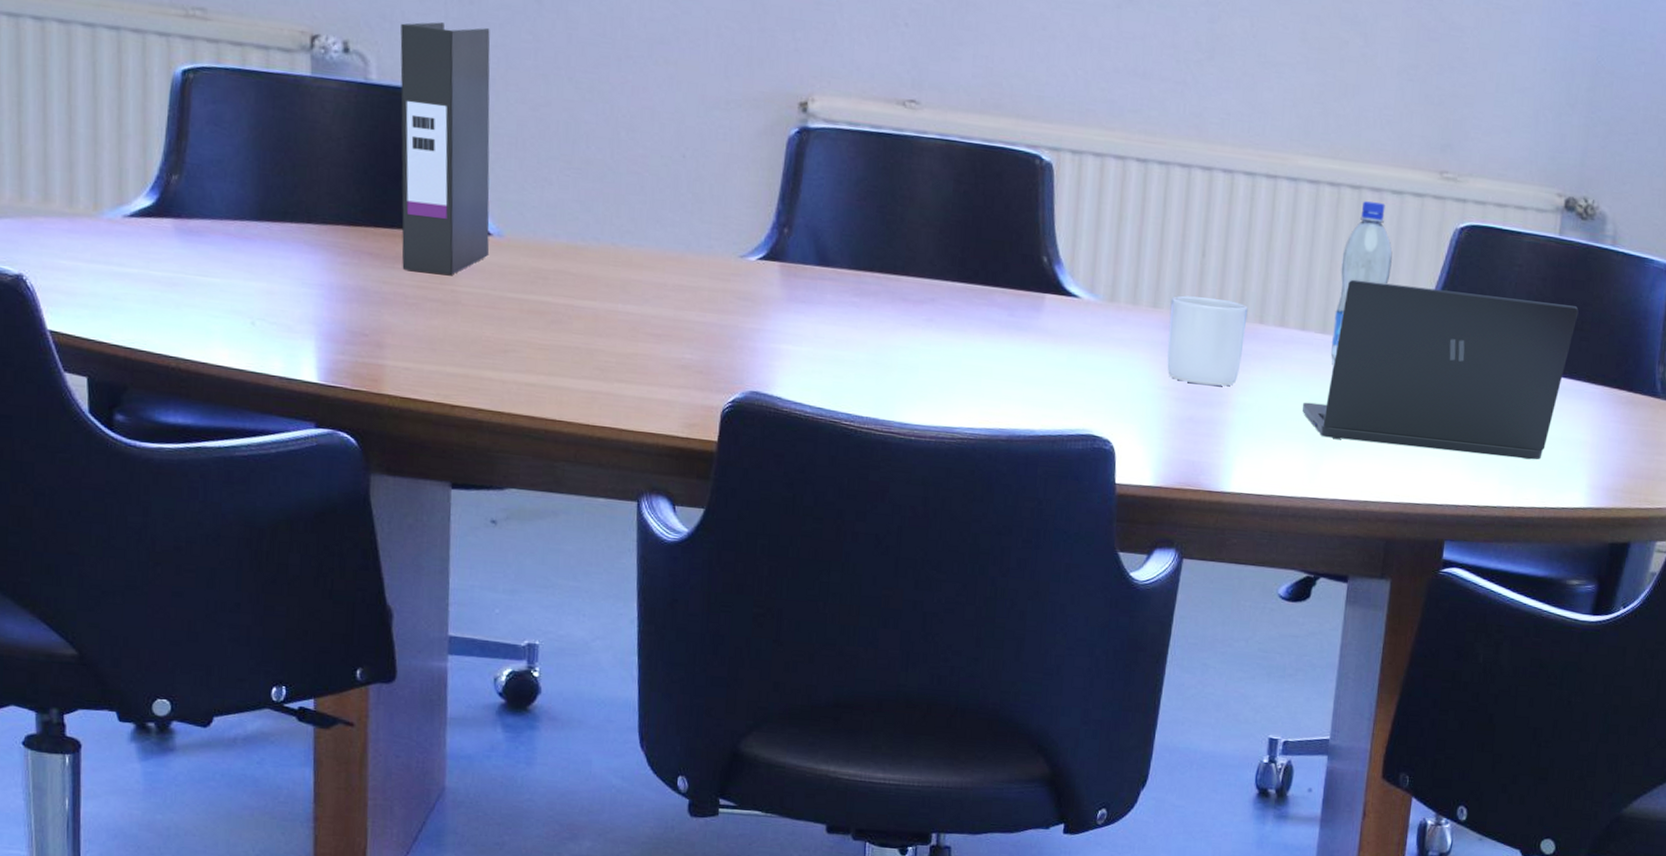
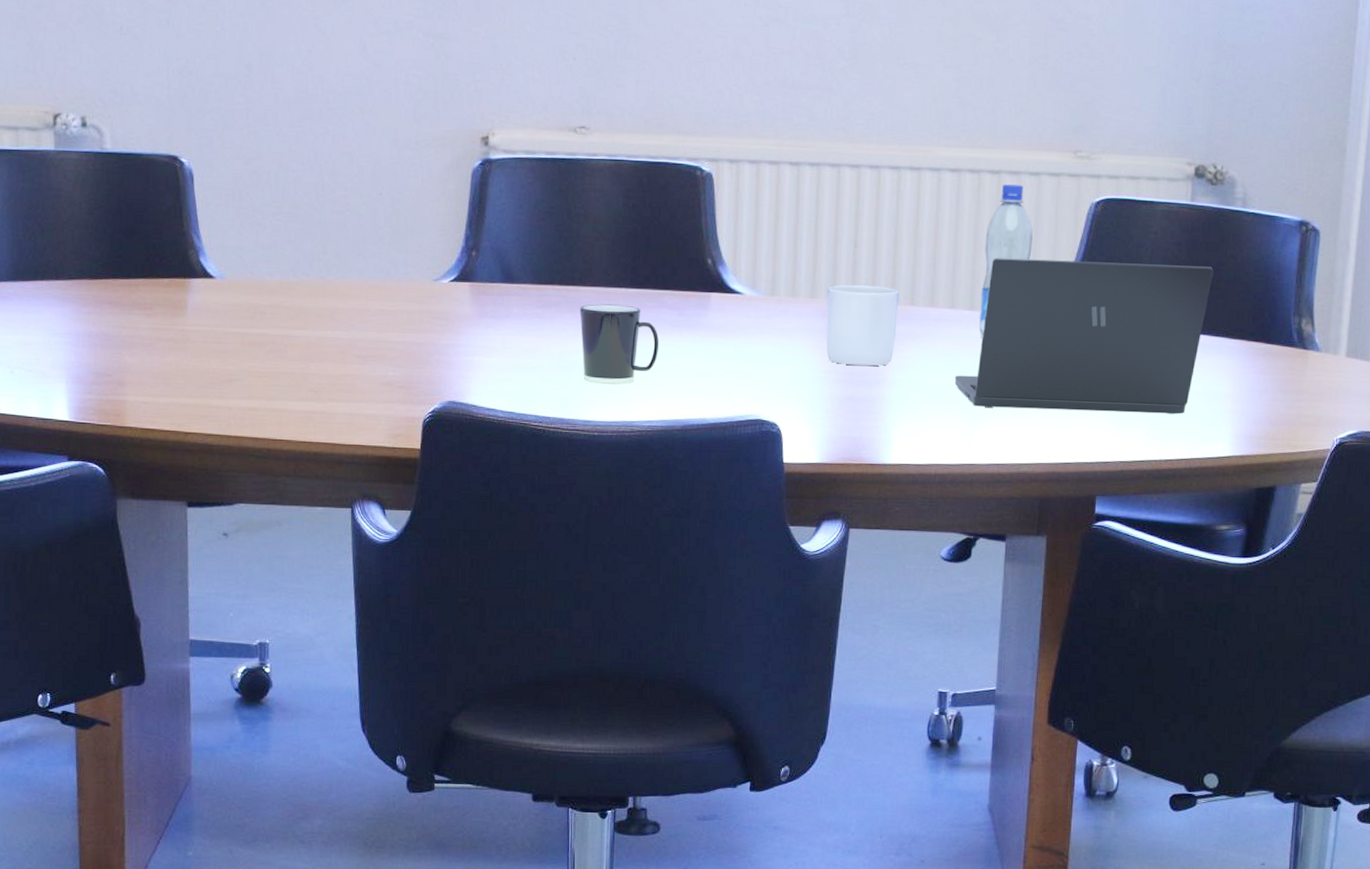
binder: present [400,22,490,275] -> none [130,93,214,316]
mug: none [900,296,987,387] -> present [580,304,660,385]

